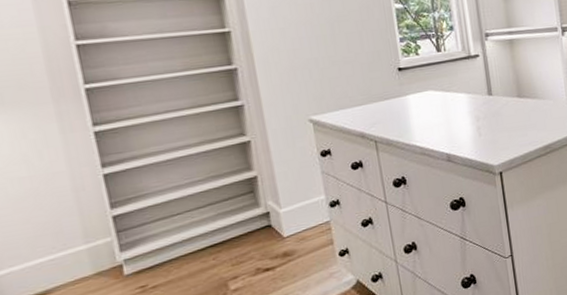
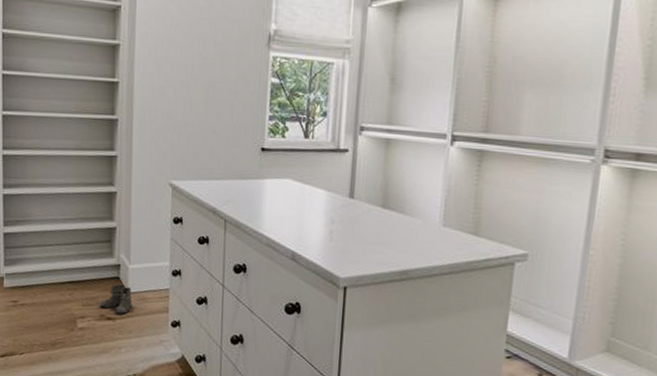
boots: none [253,230,292,263] -> present [100,284,132,315]

